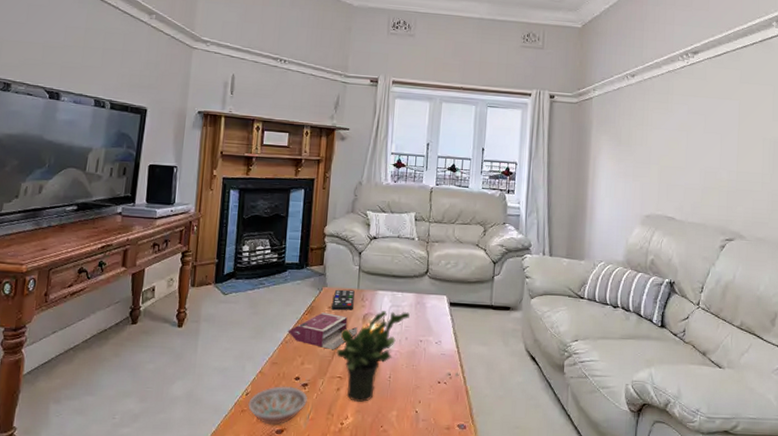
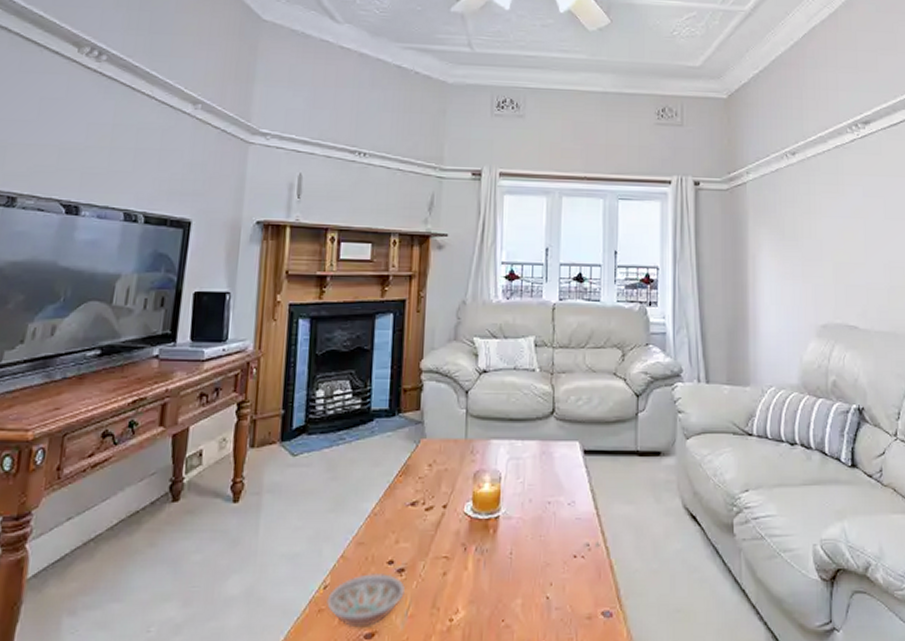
book: present [288,312,358,349] -> none [376,472,467,520]
remote control: present [332,289,355,310] -> none [433,440,462,467]
potted plant: present [336,311,410,402] -> none [441,466,533,589]

